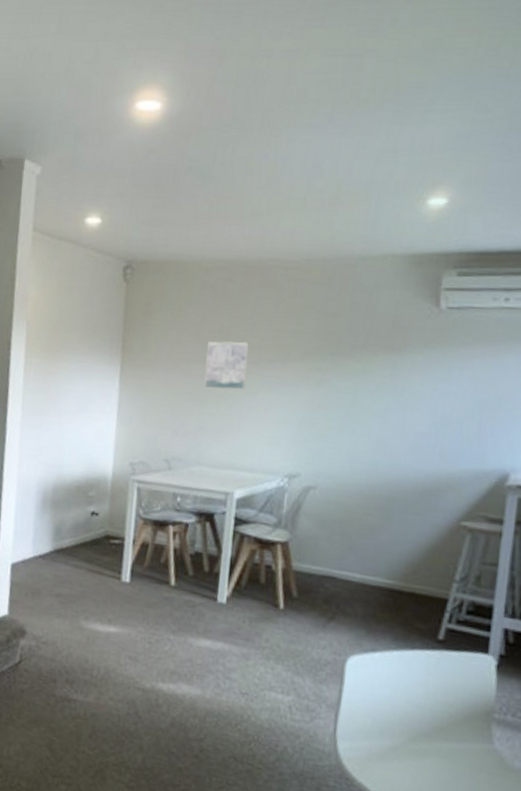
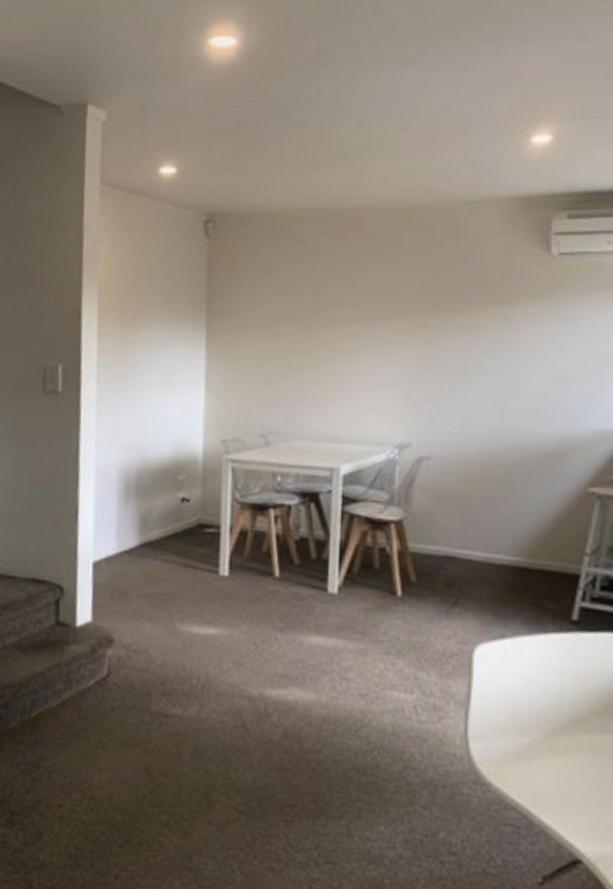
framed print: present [204,341,250,390] -> none [300,299,348,353]

